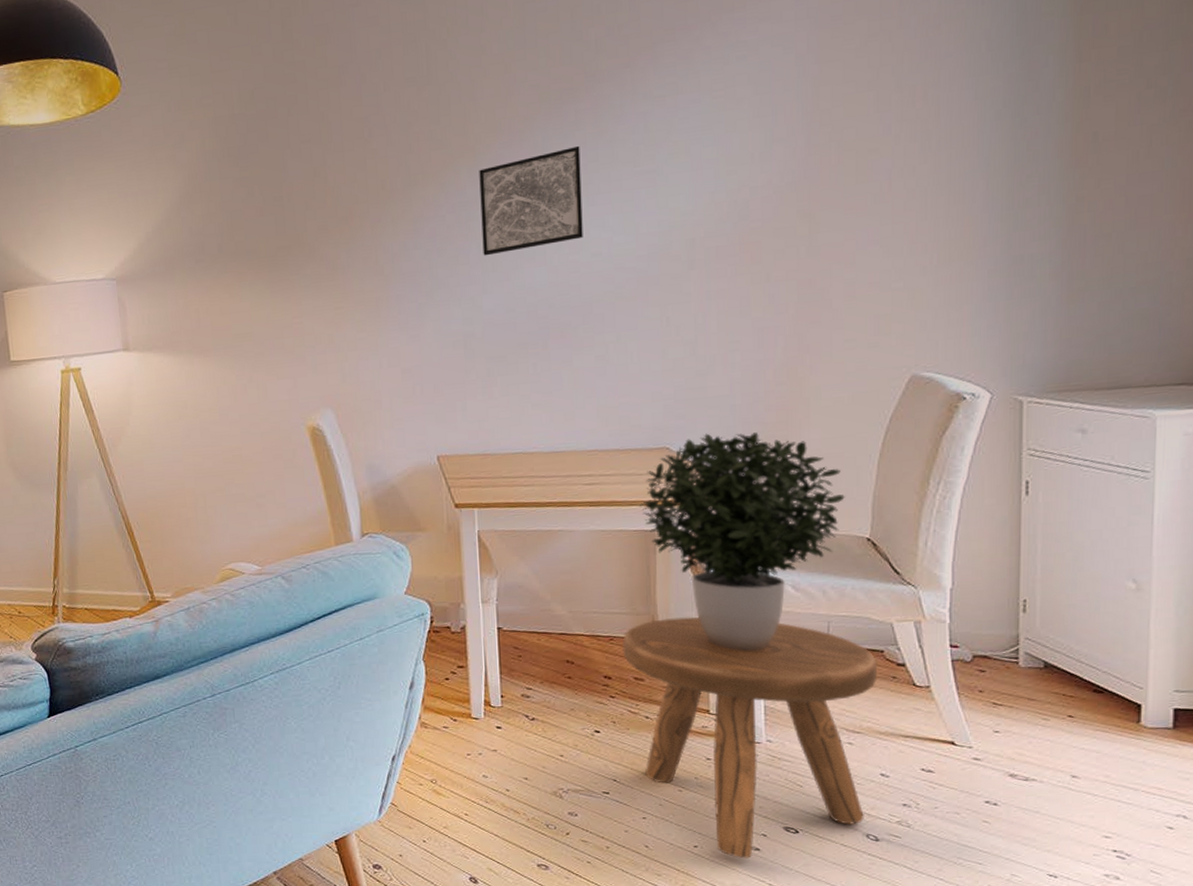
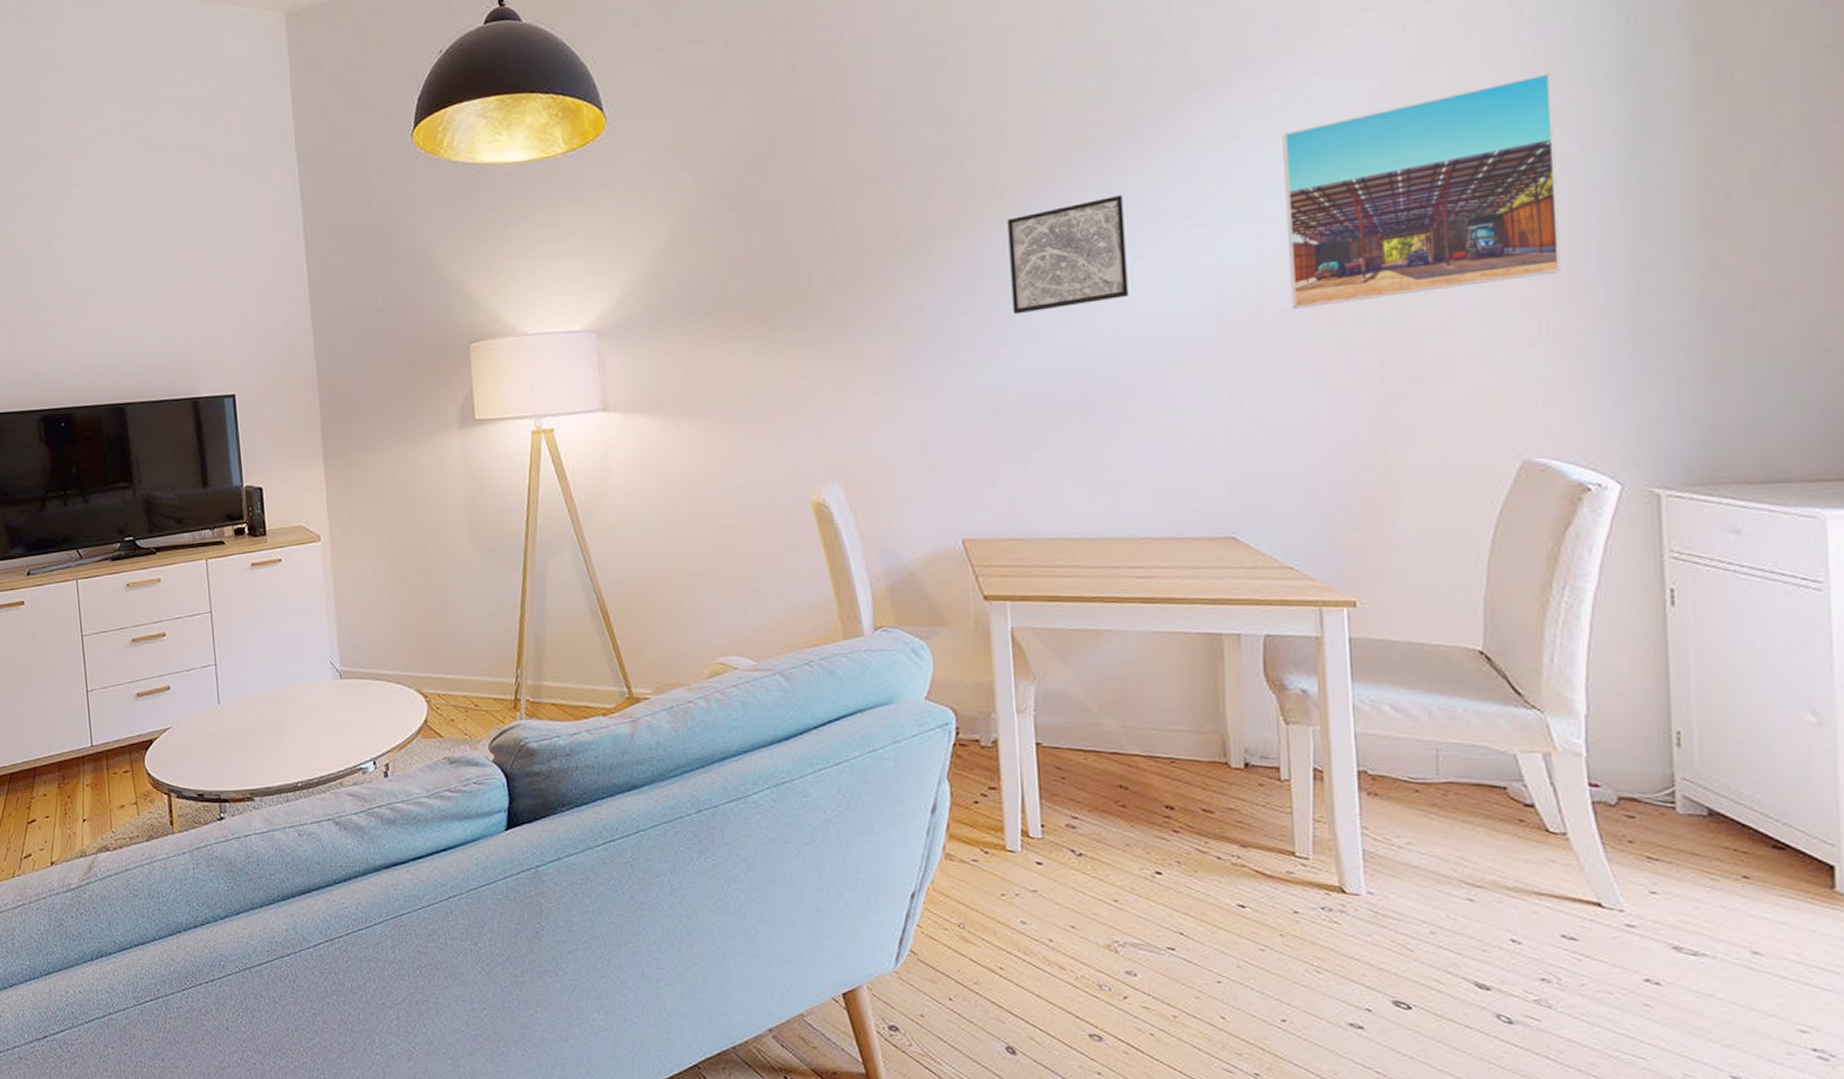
stool: present [622,617,878,859] -> none [1186,738,1501,1039]
potted plant: present [640,432,845,651] -> none [1203,522,1450,782]
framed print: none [720,28,954,246] -> present [1282,72,1561,309]

